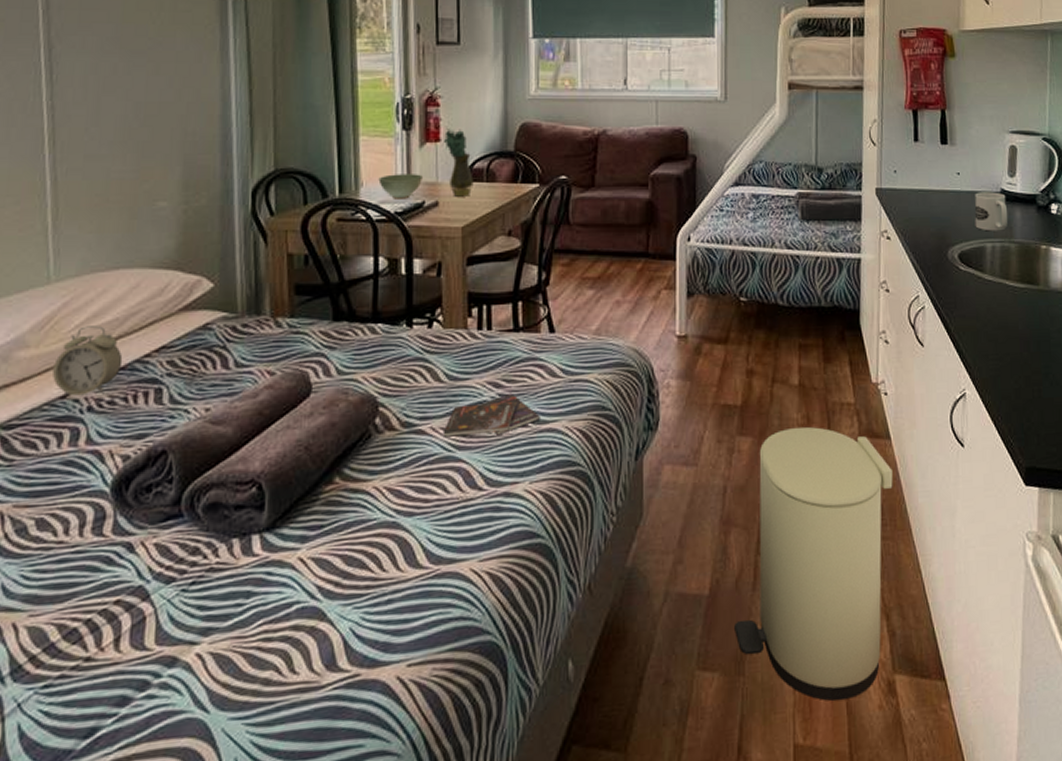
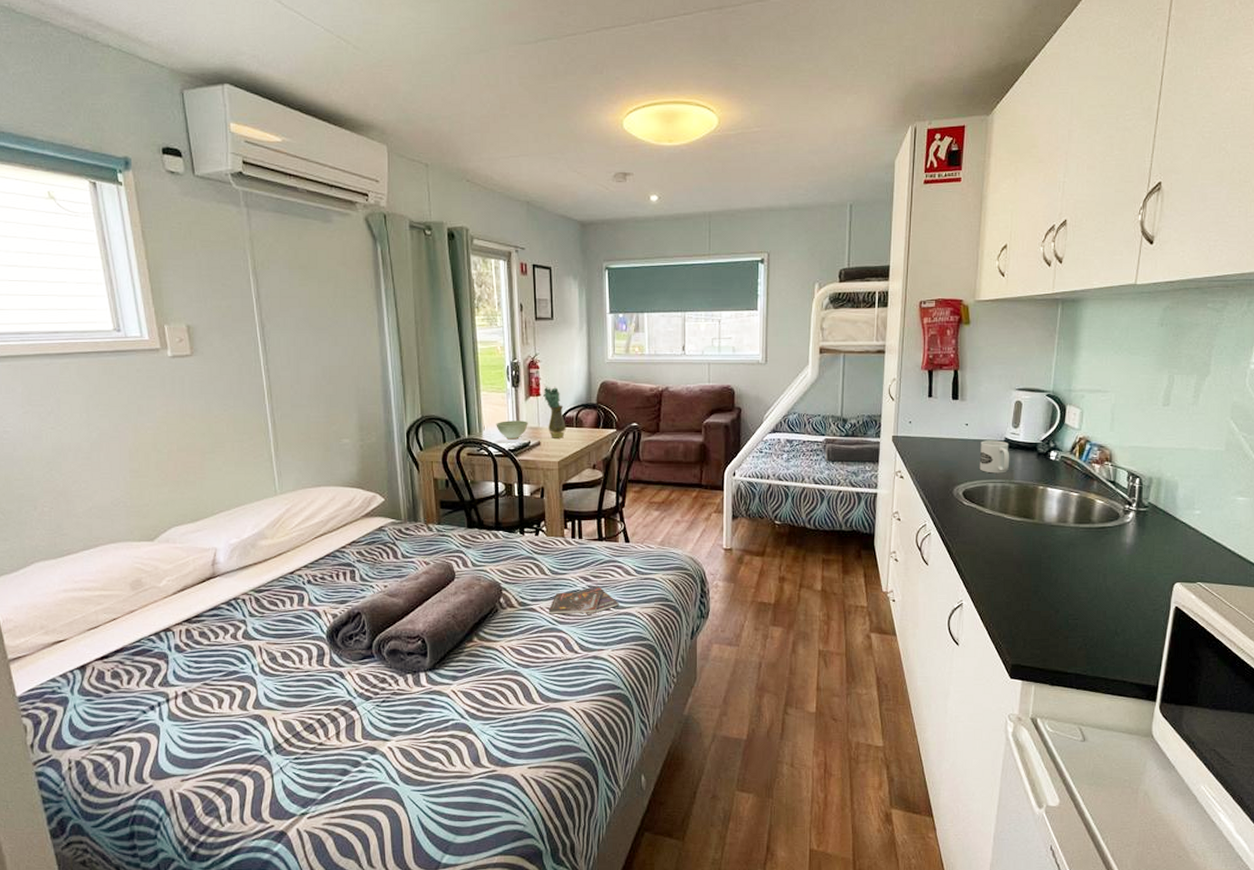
alarm clock: present [53,325,123,396] -> none [284,525,328,573]
pedal bin: present [734,426,893,701] -> none [766,622,897,822]

